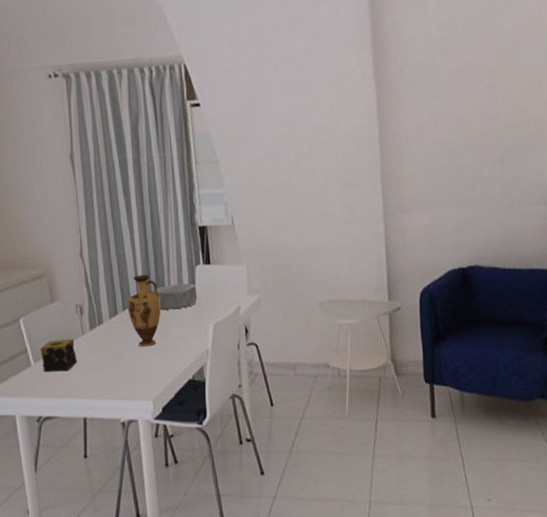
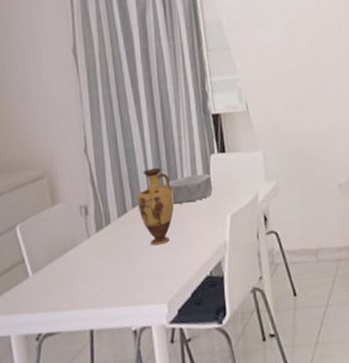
candle: present [40,338,77,372] -> none [39,243,82,283]

